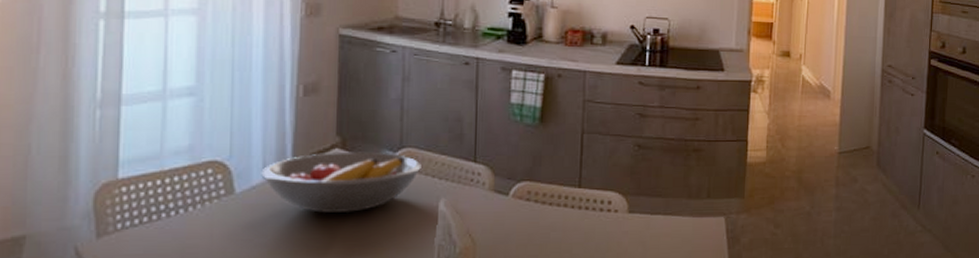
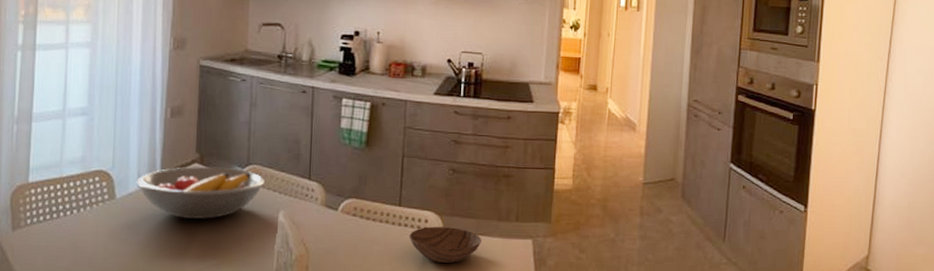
bowl: none [590,208,671,247] -> present [409,226,482,263]

